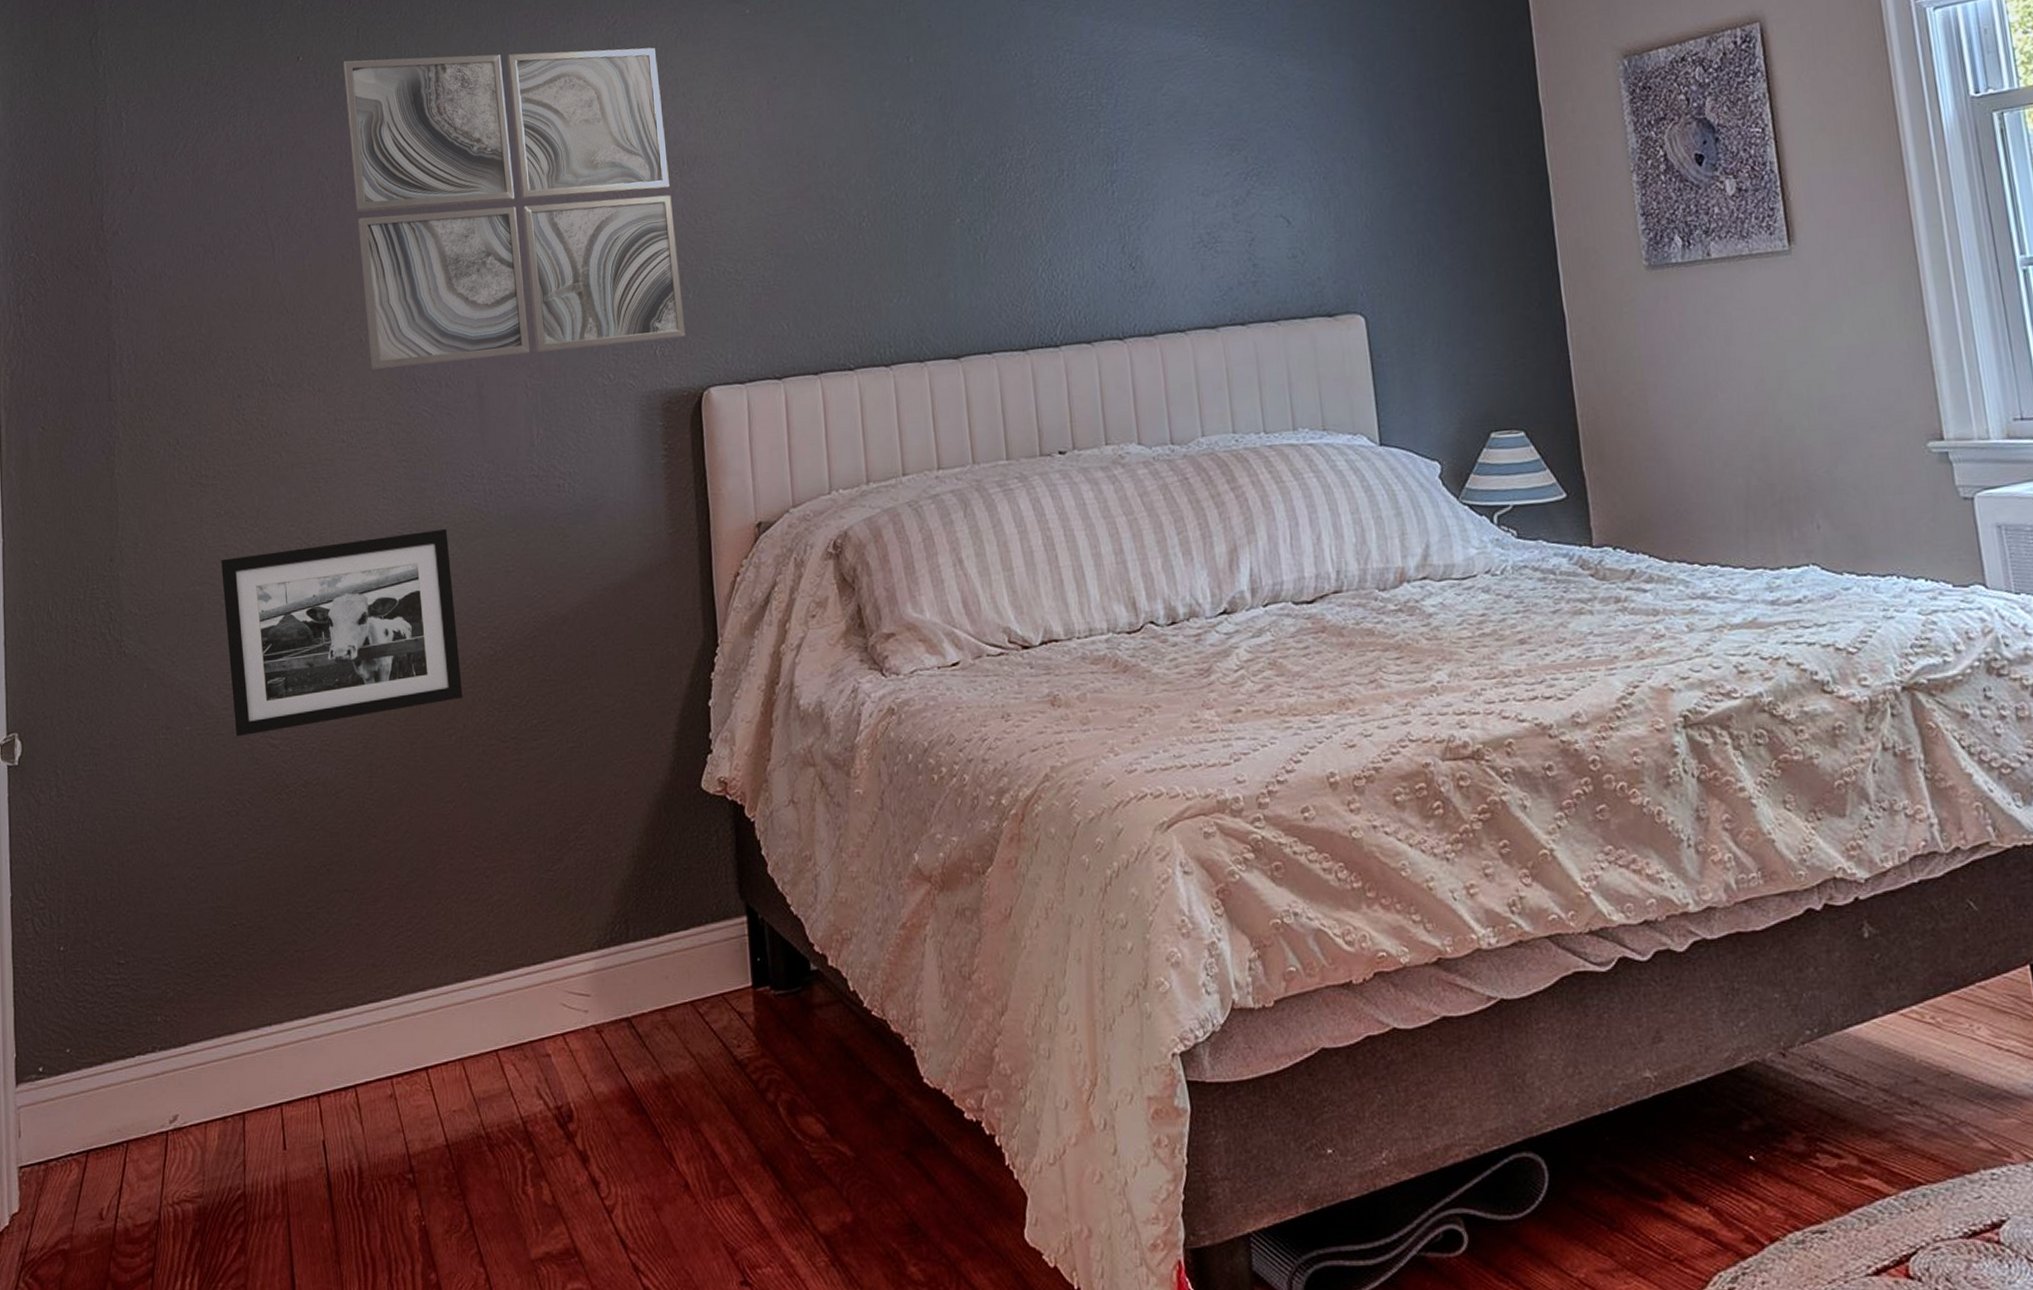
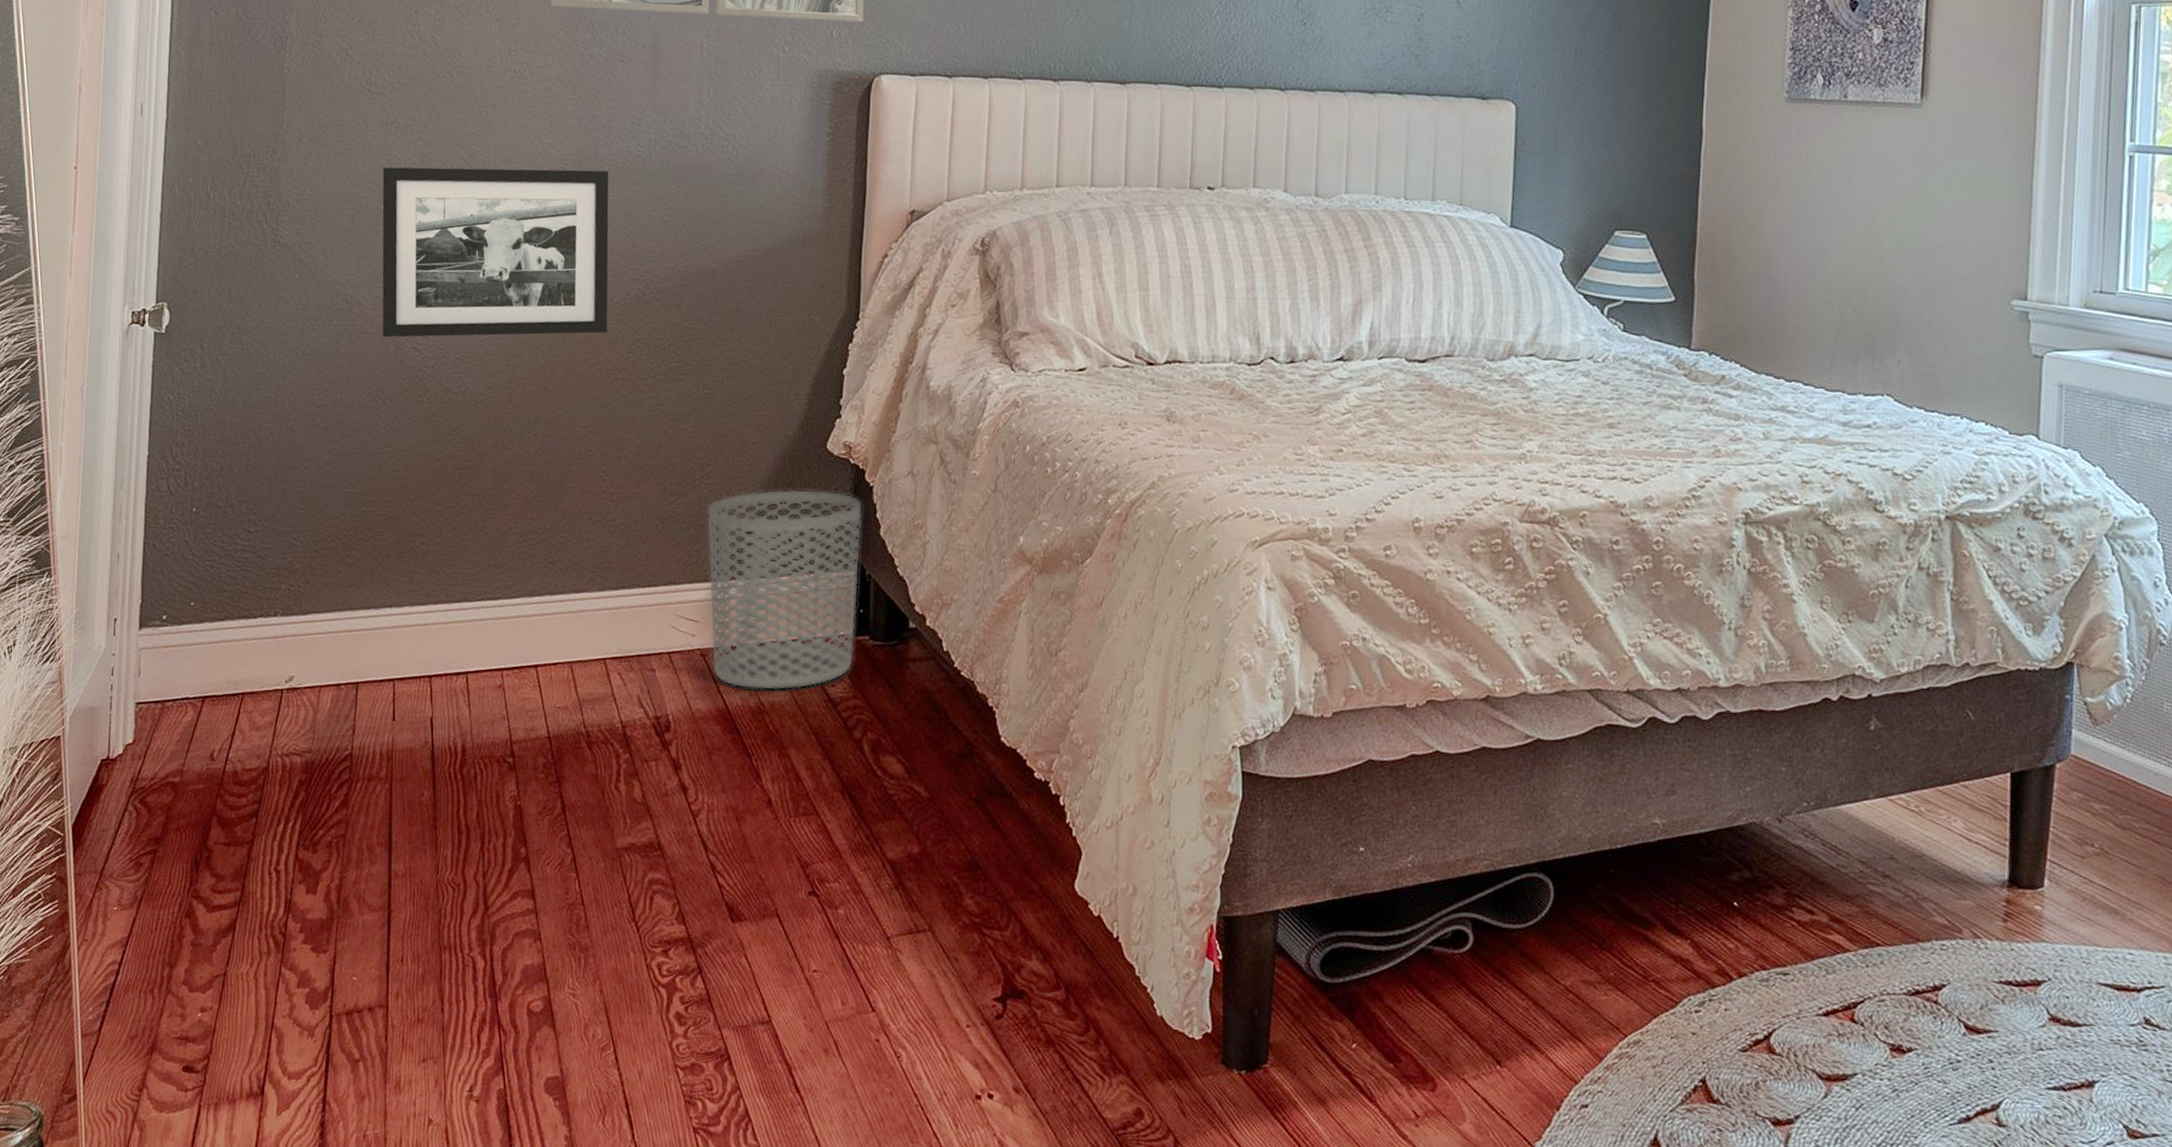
waste bin: none [585,832,757,1063] -> present [706,489,863,691]

